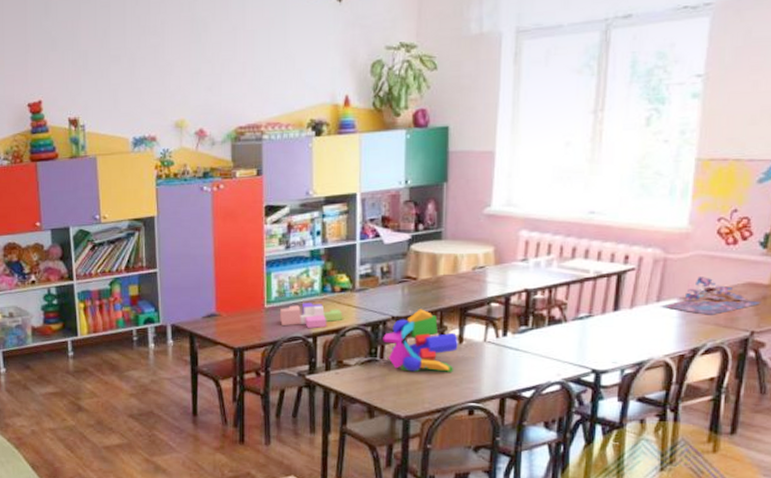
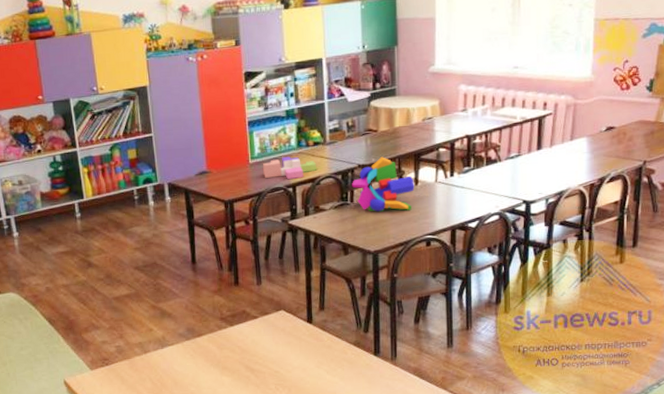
puzzle: present [661,277,761,315] -> none [574,117,650,150]

